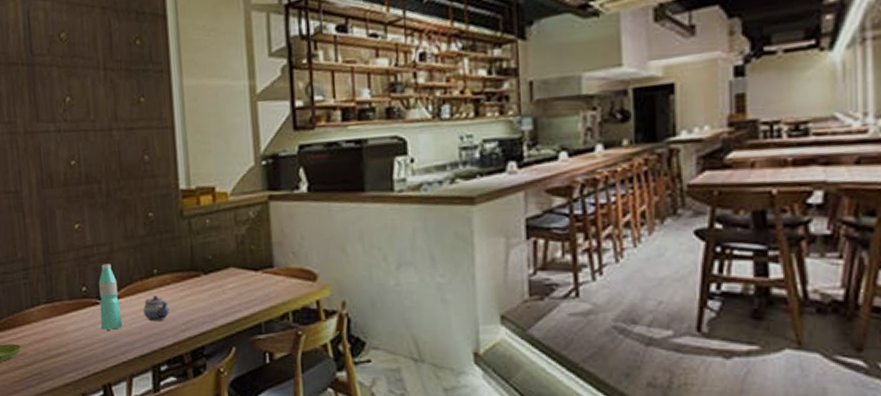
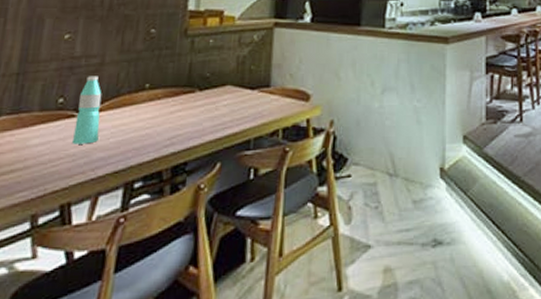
teapot: present [143,296,170,322] -> none [126,110,157,136]

